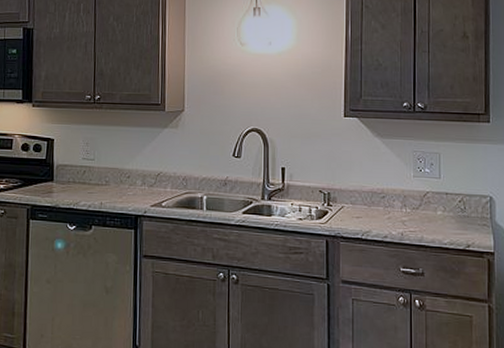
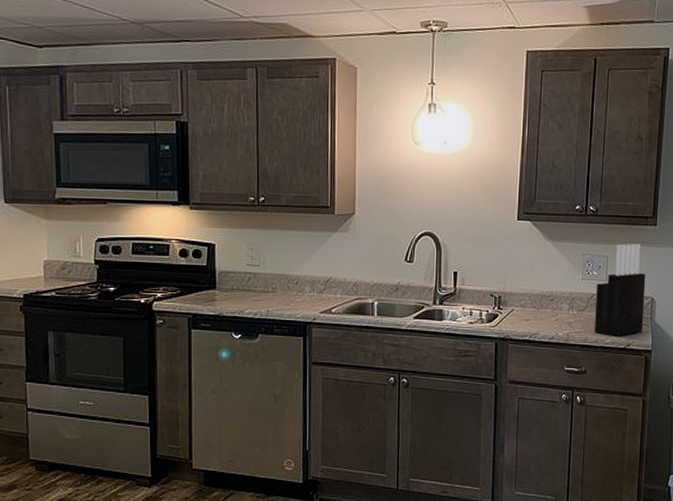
knife block: none [430,141,483,237] -> present [595,244,646,337]

